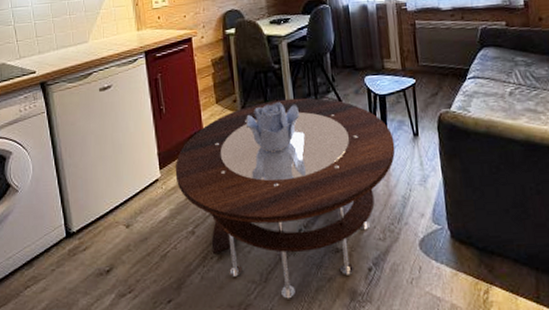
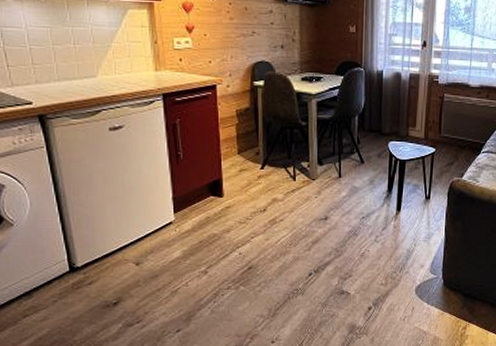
coffee table: present [175,97,396,299] -> none [190,156,408,331]
decorative bowl: present [245,102,301,152] -> none [266,158,322,204]

